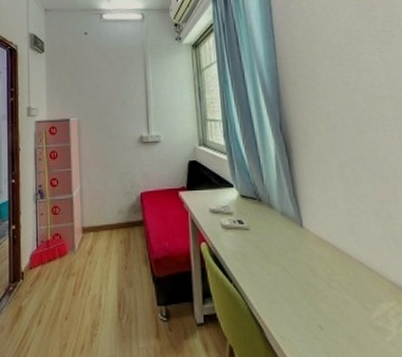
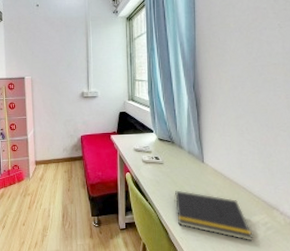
notepad: none [267,266,383,342] -> present [174,190,253,241]

